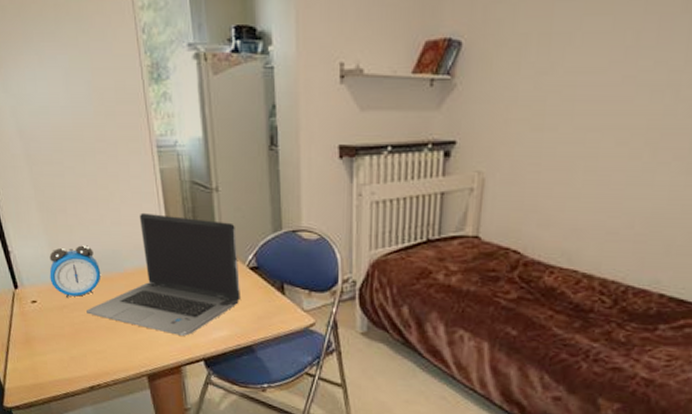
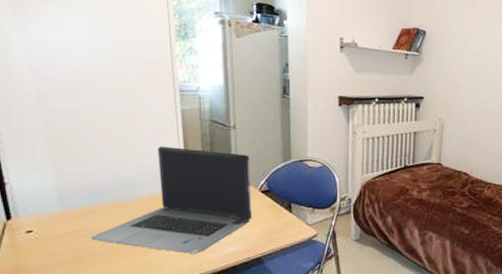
alarm clock: present [49,245,101,299] -> none [52,175,112,227]

